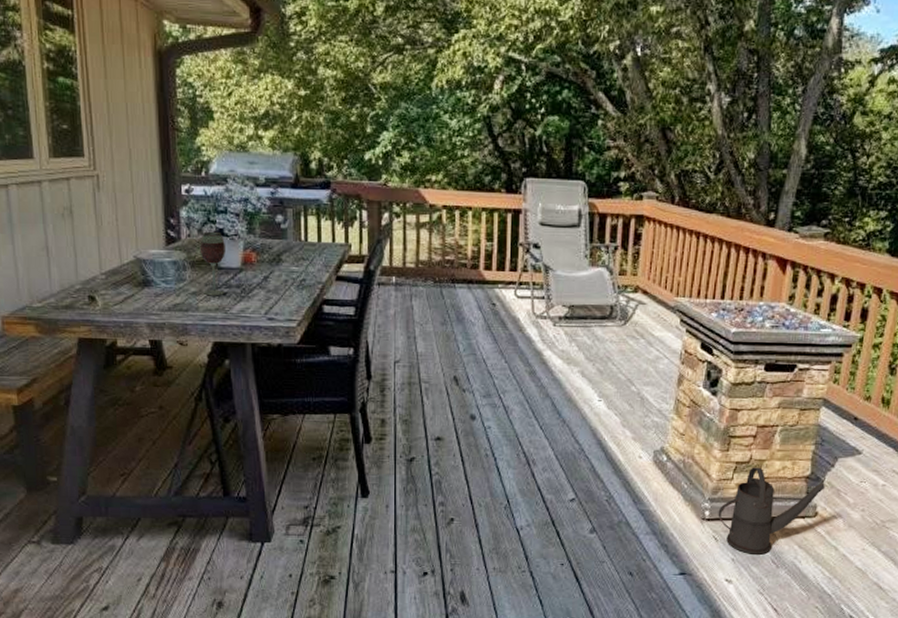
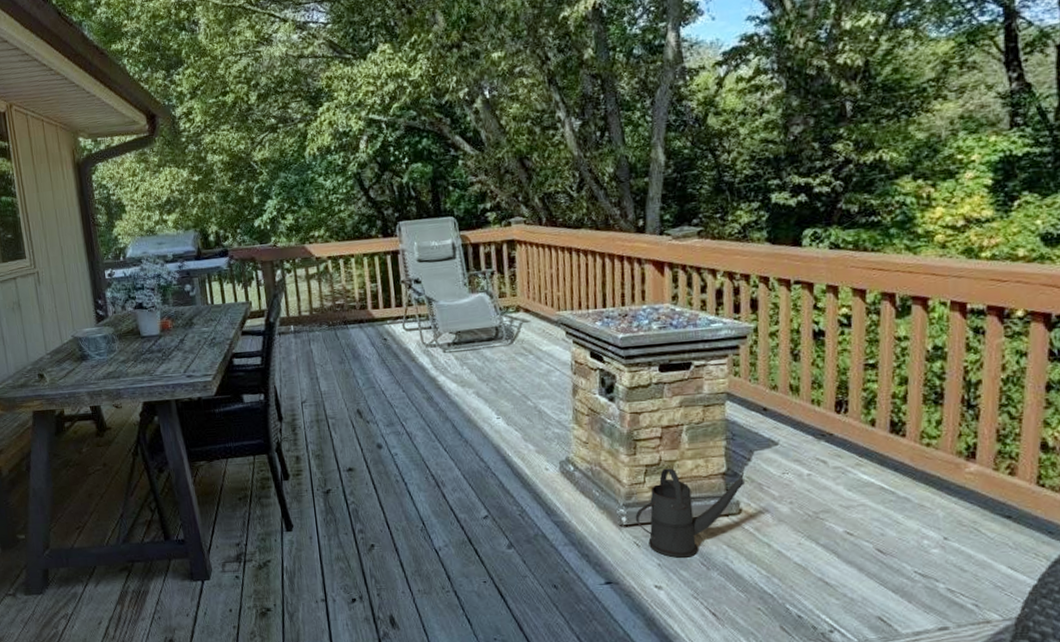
wineglass: present [199,231,225,296] -> none [124,305,149,363]

